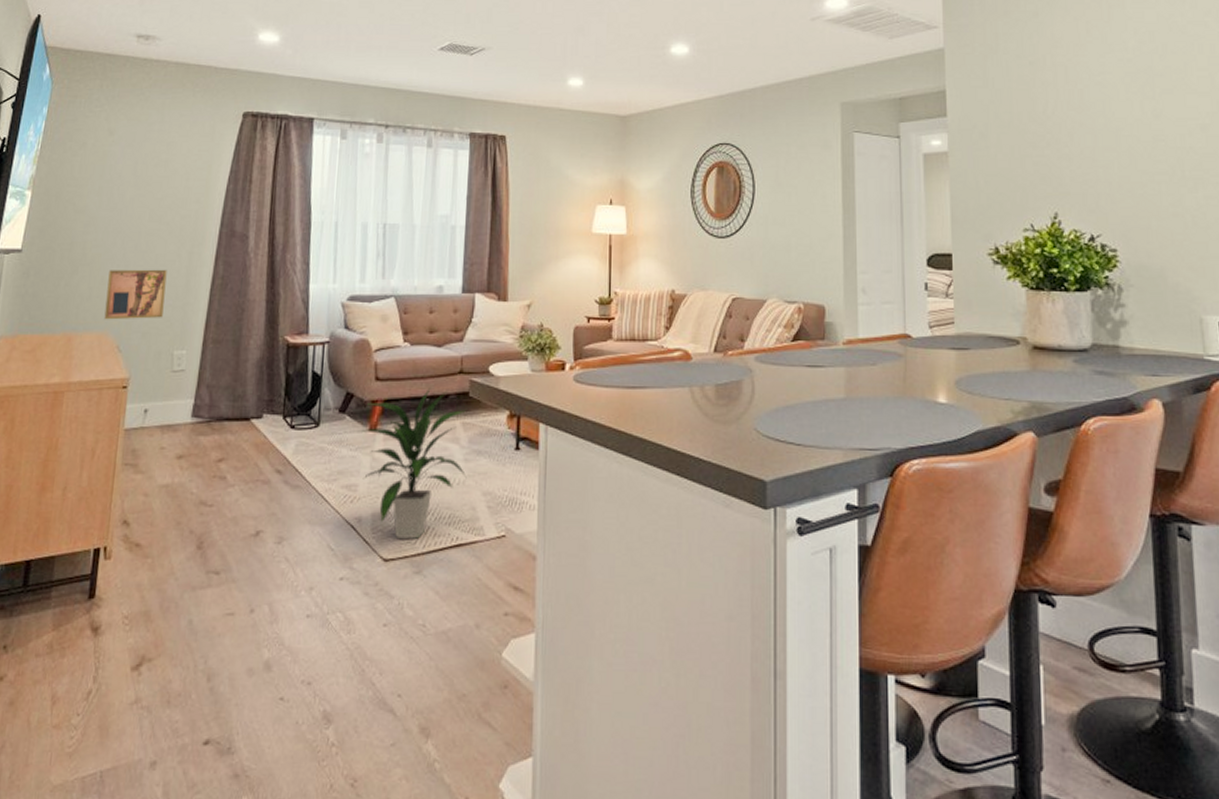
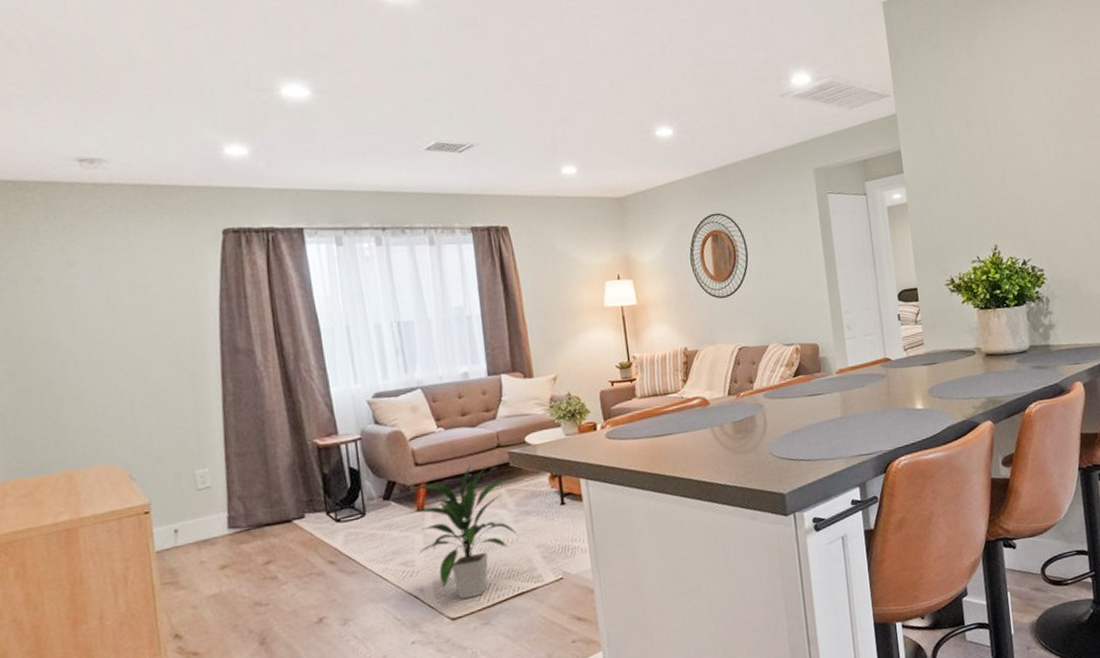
wall art: present [104,269,167,320] -> none [102,394,175,452]

